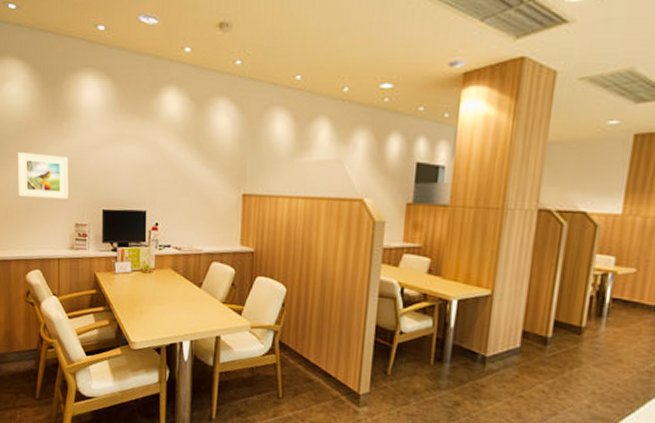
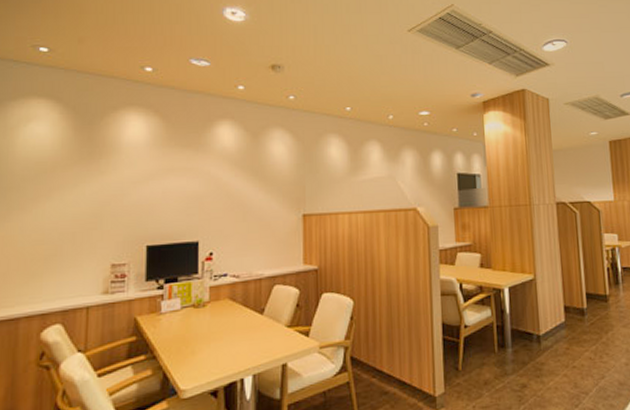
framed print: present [17,151,68,199] -> none [36,193,105,243]

